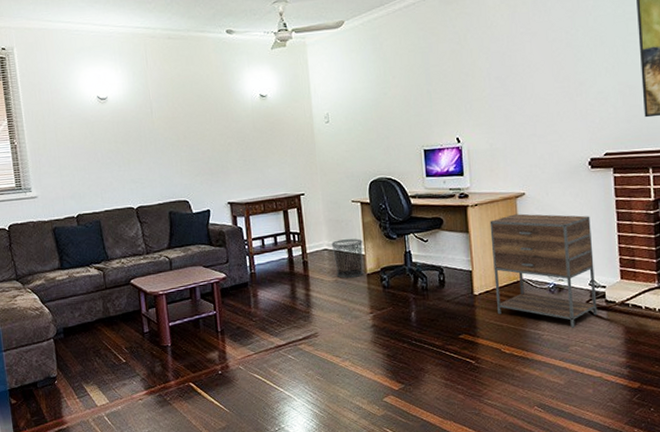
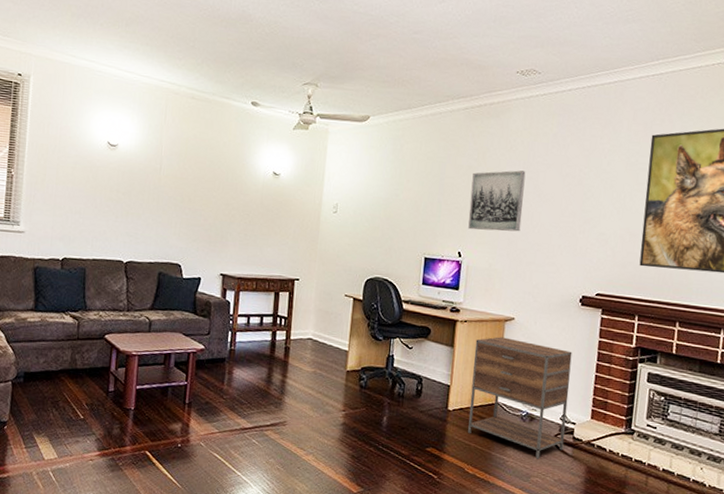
waste bin: present [331,238,364,278] -> none [316,331,348,372]
wall art: none [457,44,516,114] -> present [468,170,526,232]

